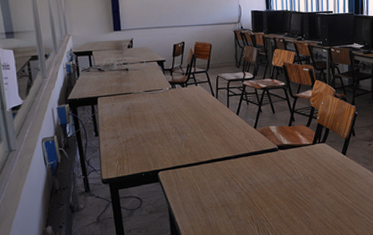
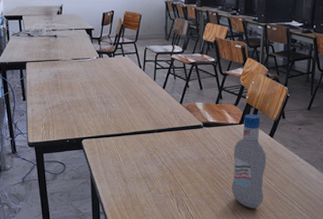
bottle: none [309,133,342,227] -> present [231,114,267,208]

